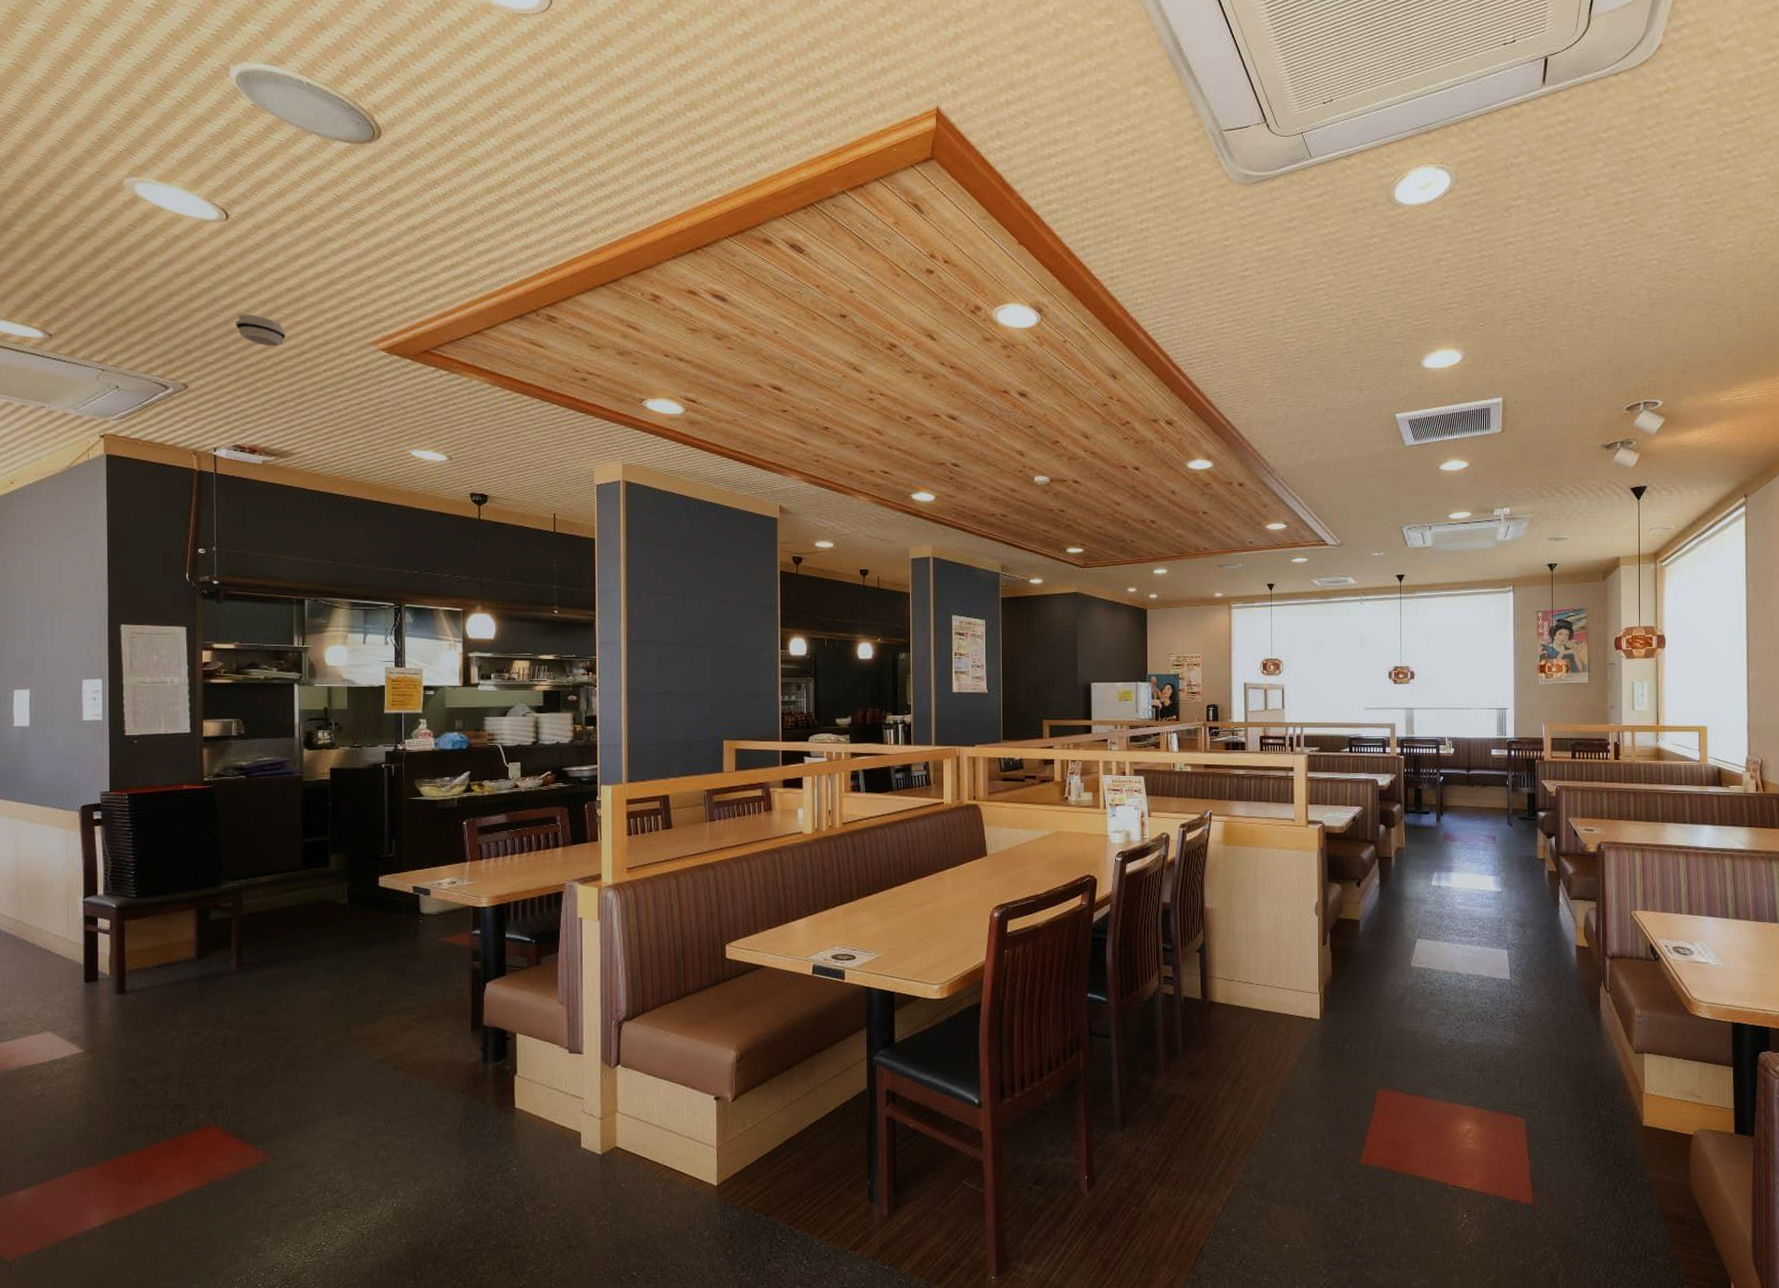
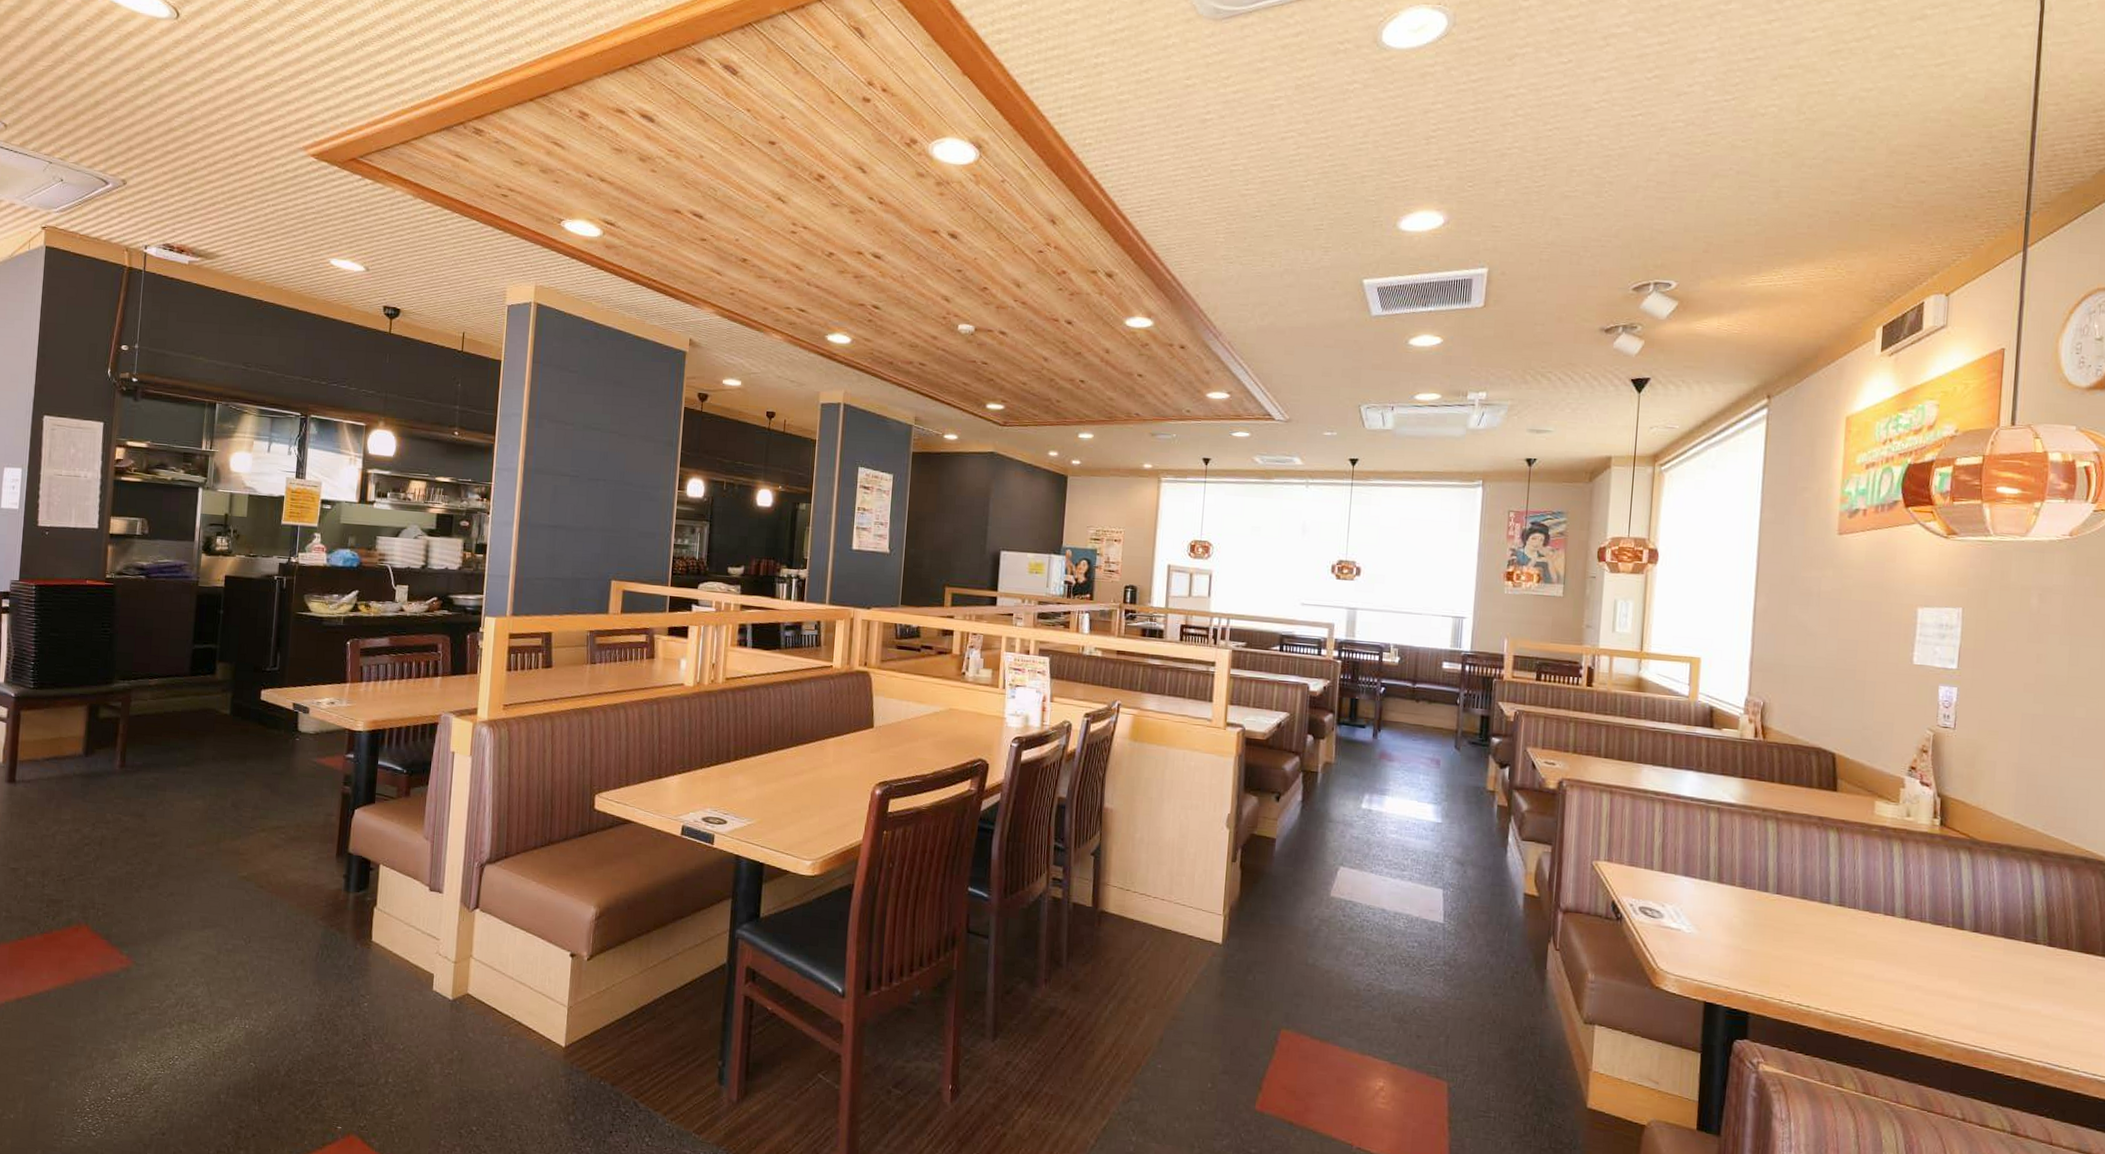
smoke detector: present [235,314,286,347] -> none [175,113,222,147]

